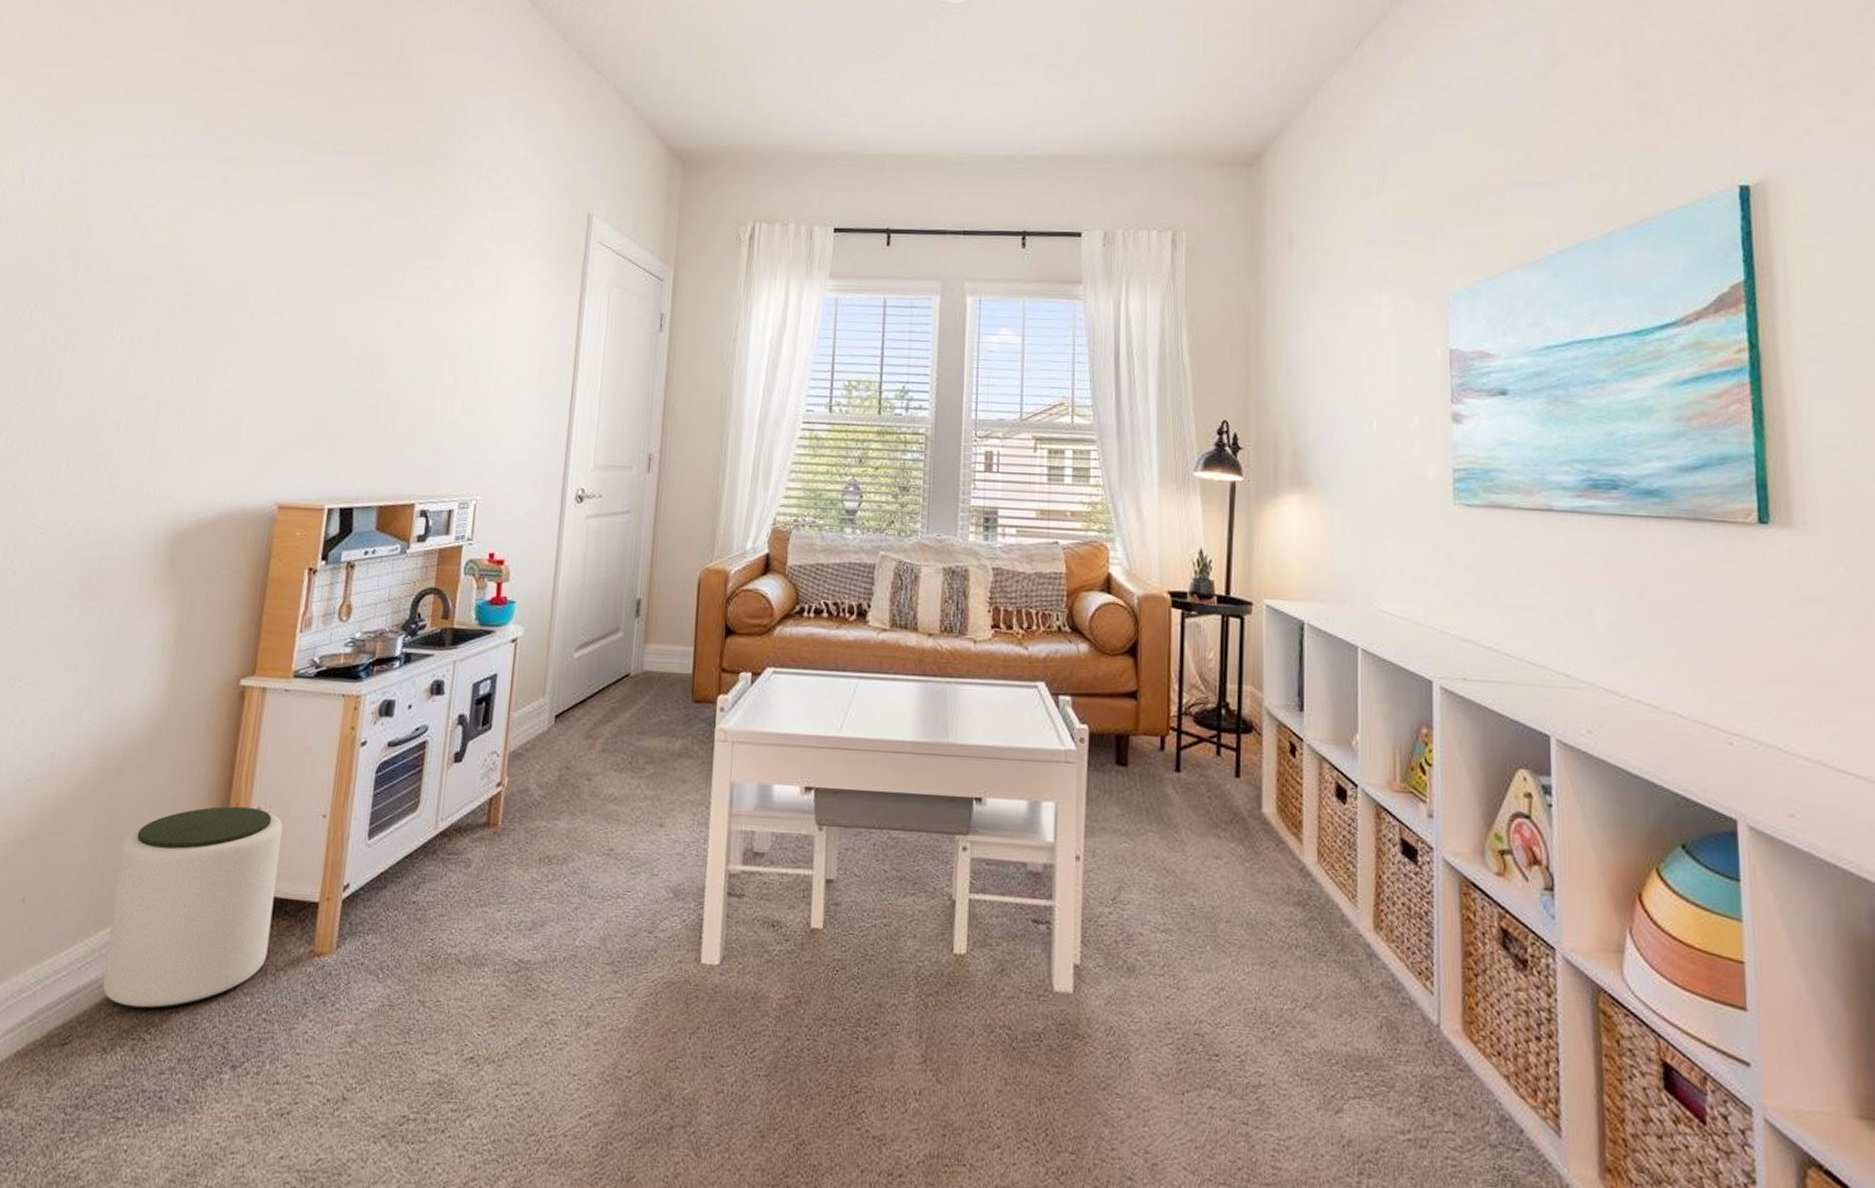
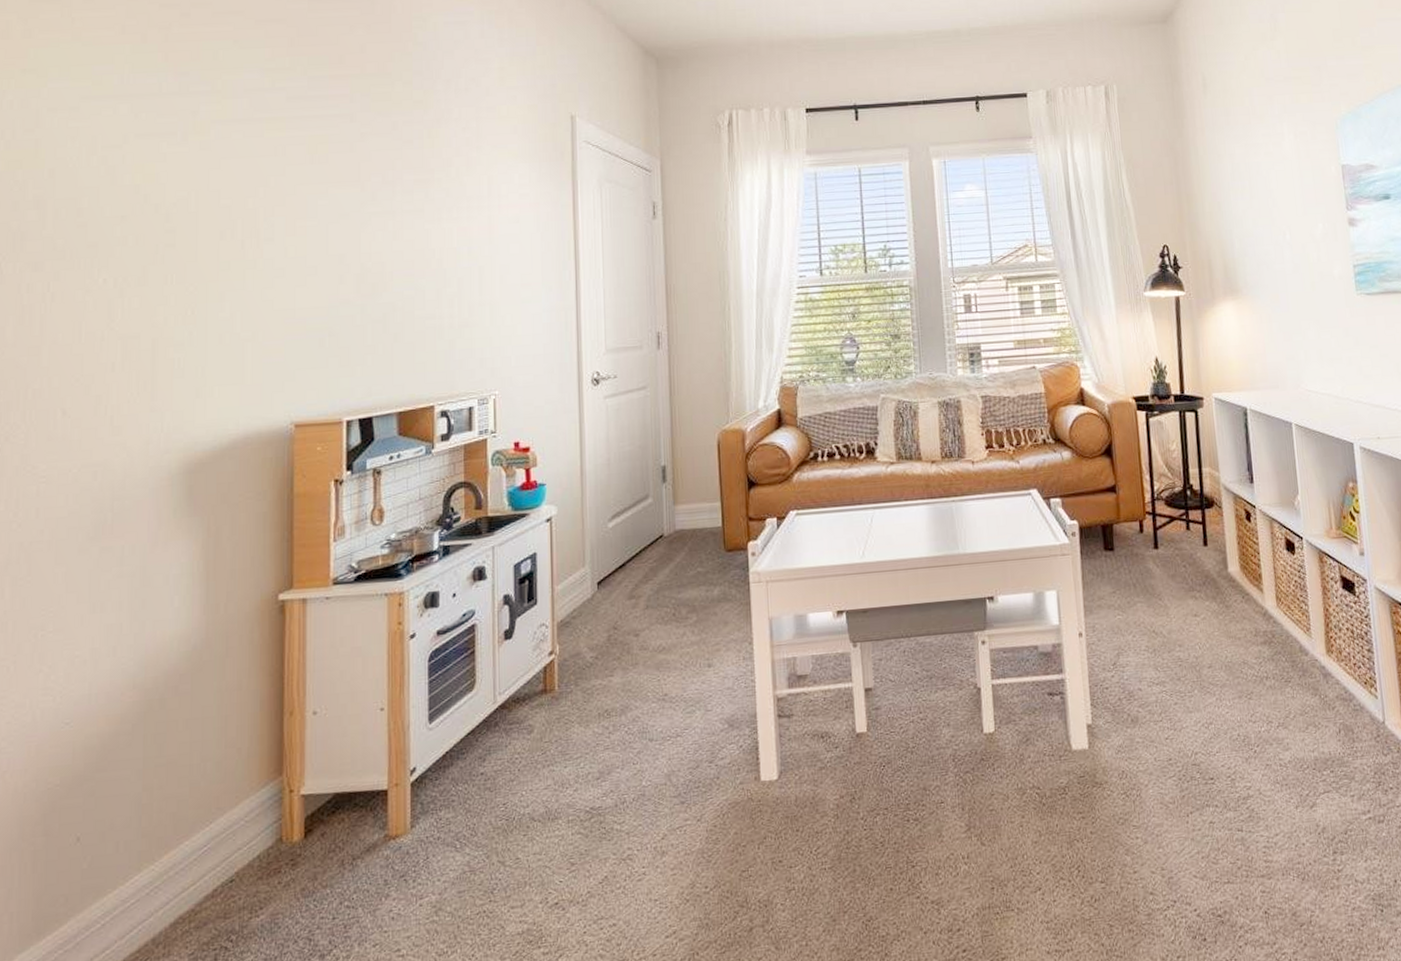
plant pot: present [102,806,283,1009] -> none [175,712,342,920]

